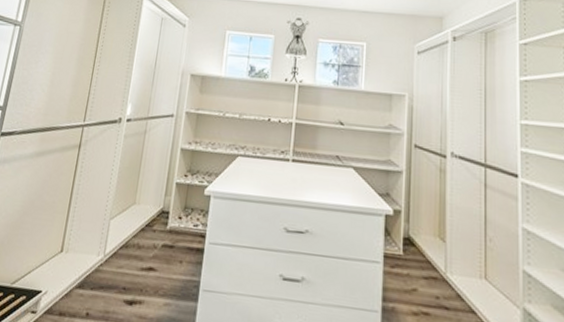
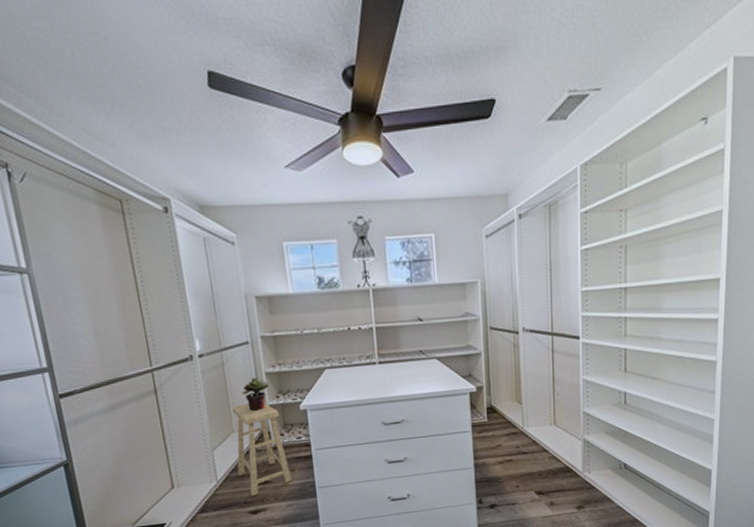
stool: none [127,176,184,283] -> present [232,403,292,496]
potted plant: none [154,150,181,186] -> present [242,377,269,411]

